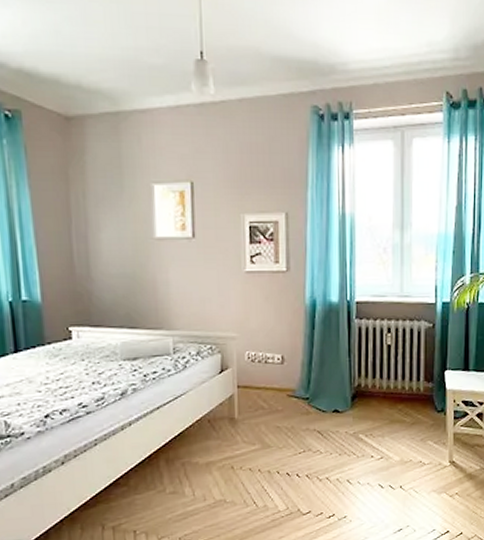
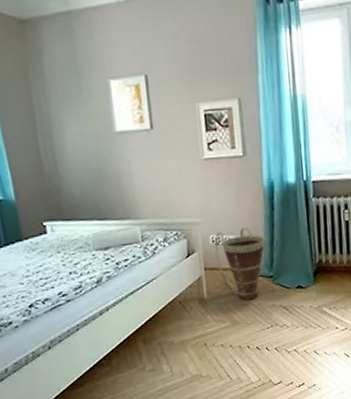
basket: none [250,345,304,422] -> present [214,227,266,300]

